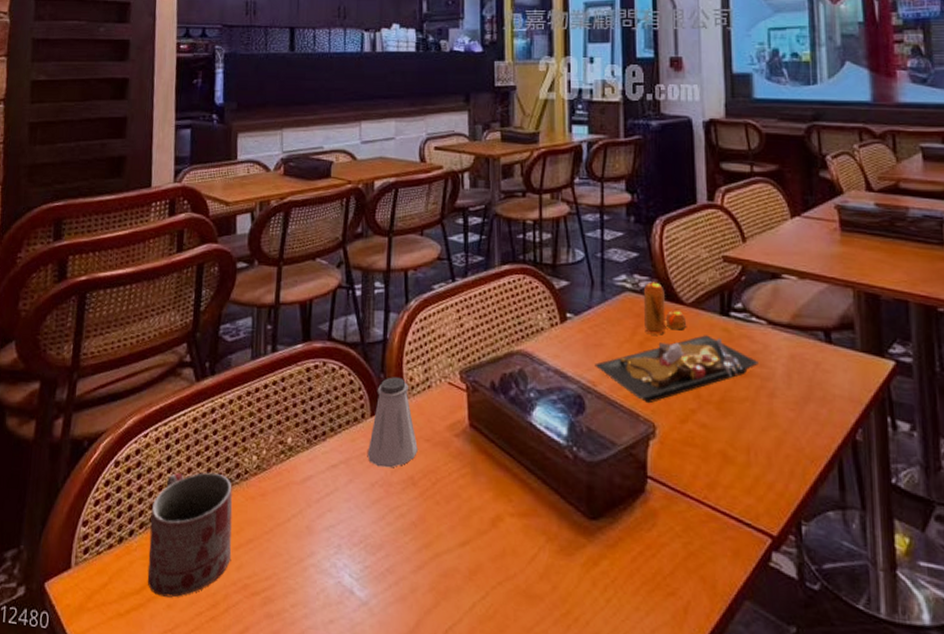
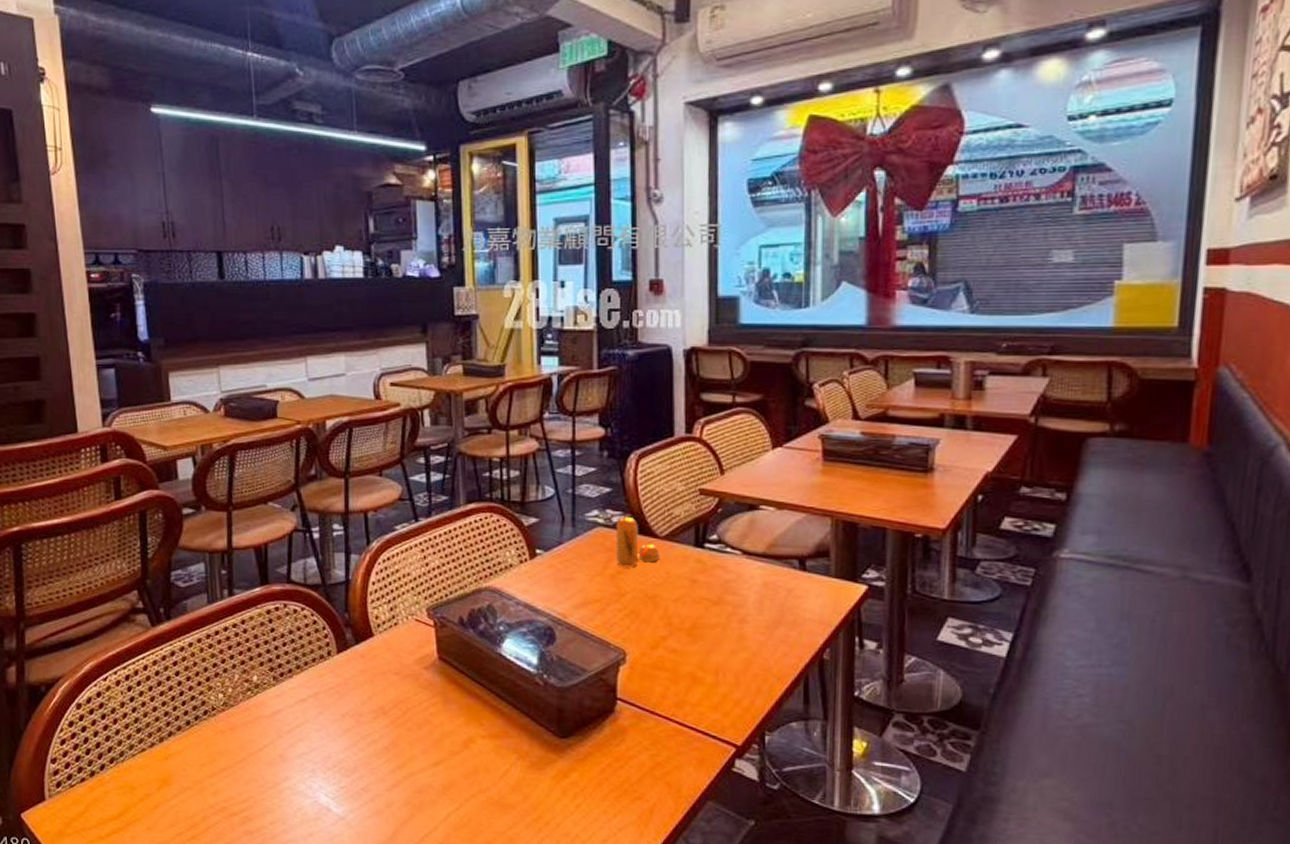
mug: present [147,472,233,598] -> none [120,710,207,821]
saltshaker: present [367,377,418,468] -> none [335,616,387,700]
plate: present [594,335,758,404] -> none [565,566,731,633]

